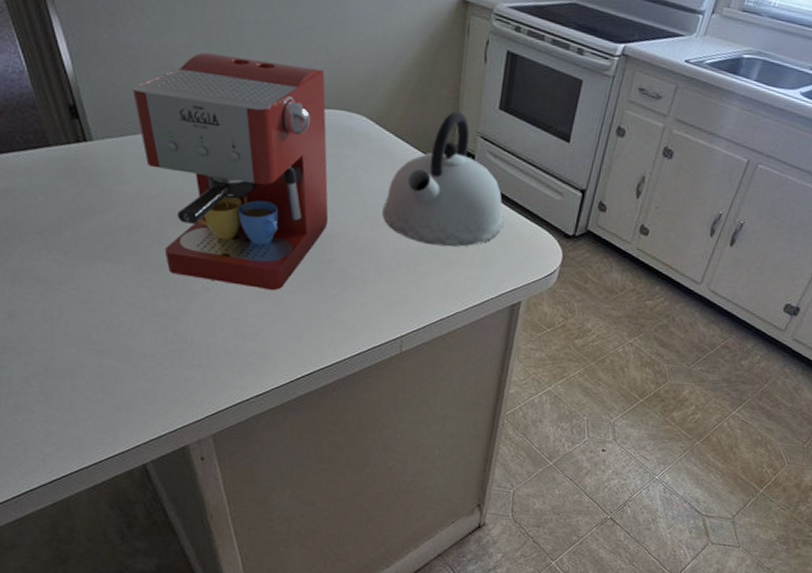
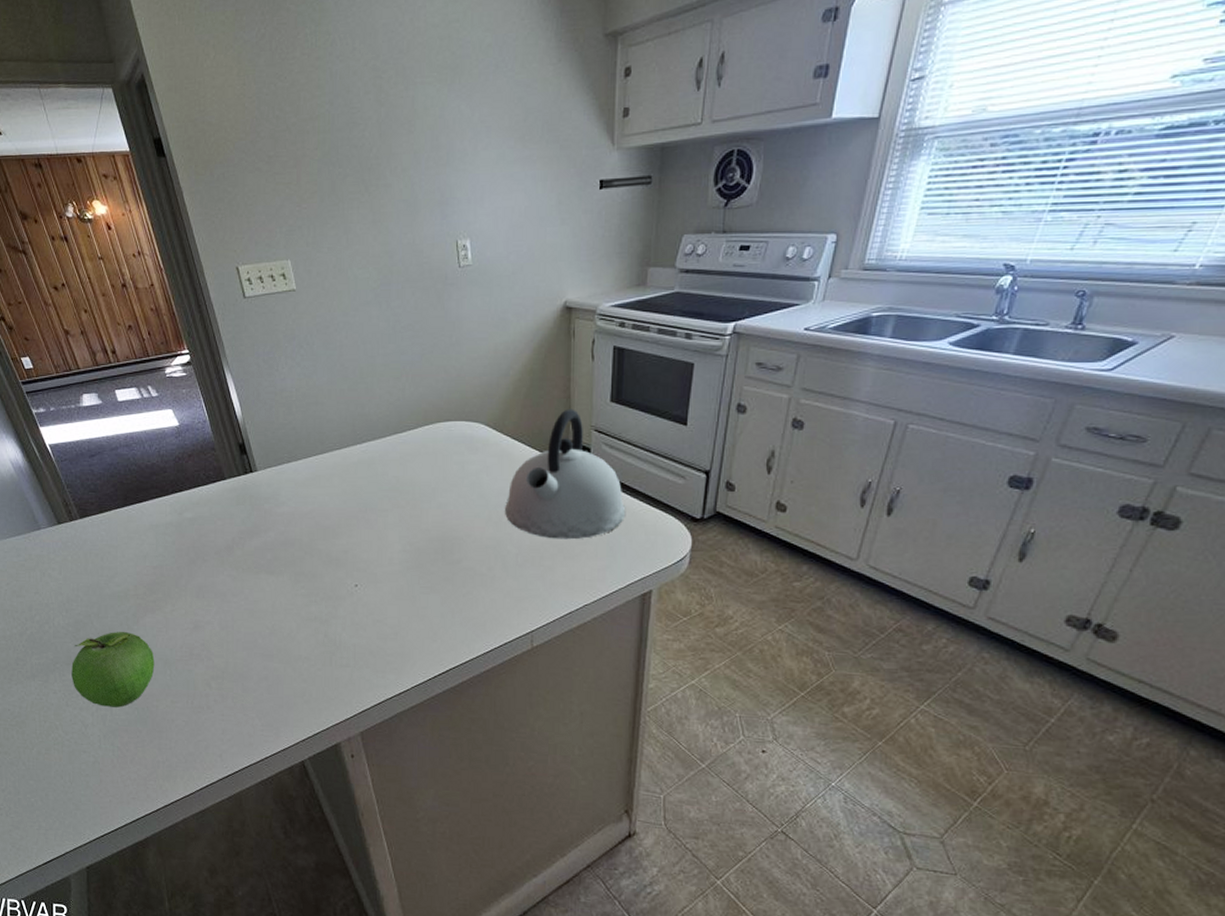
coffee maker: present [133,52,329,291] -> none [287,386,455,593]

